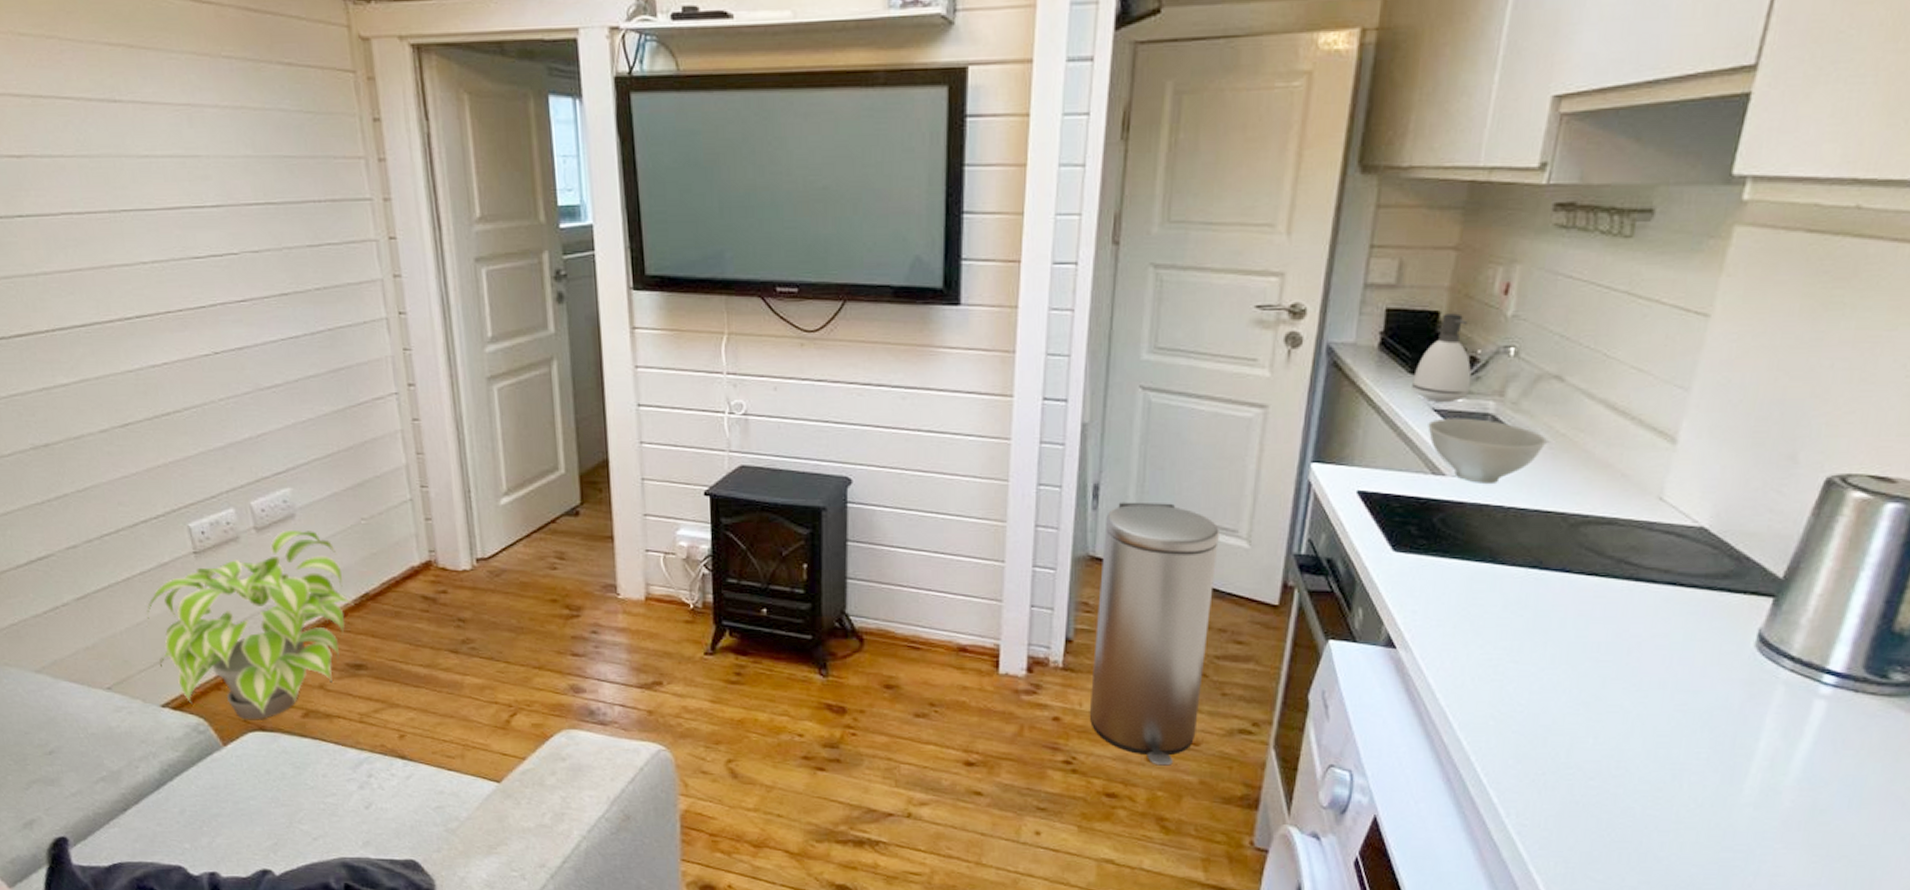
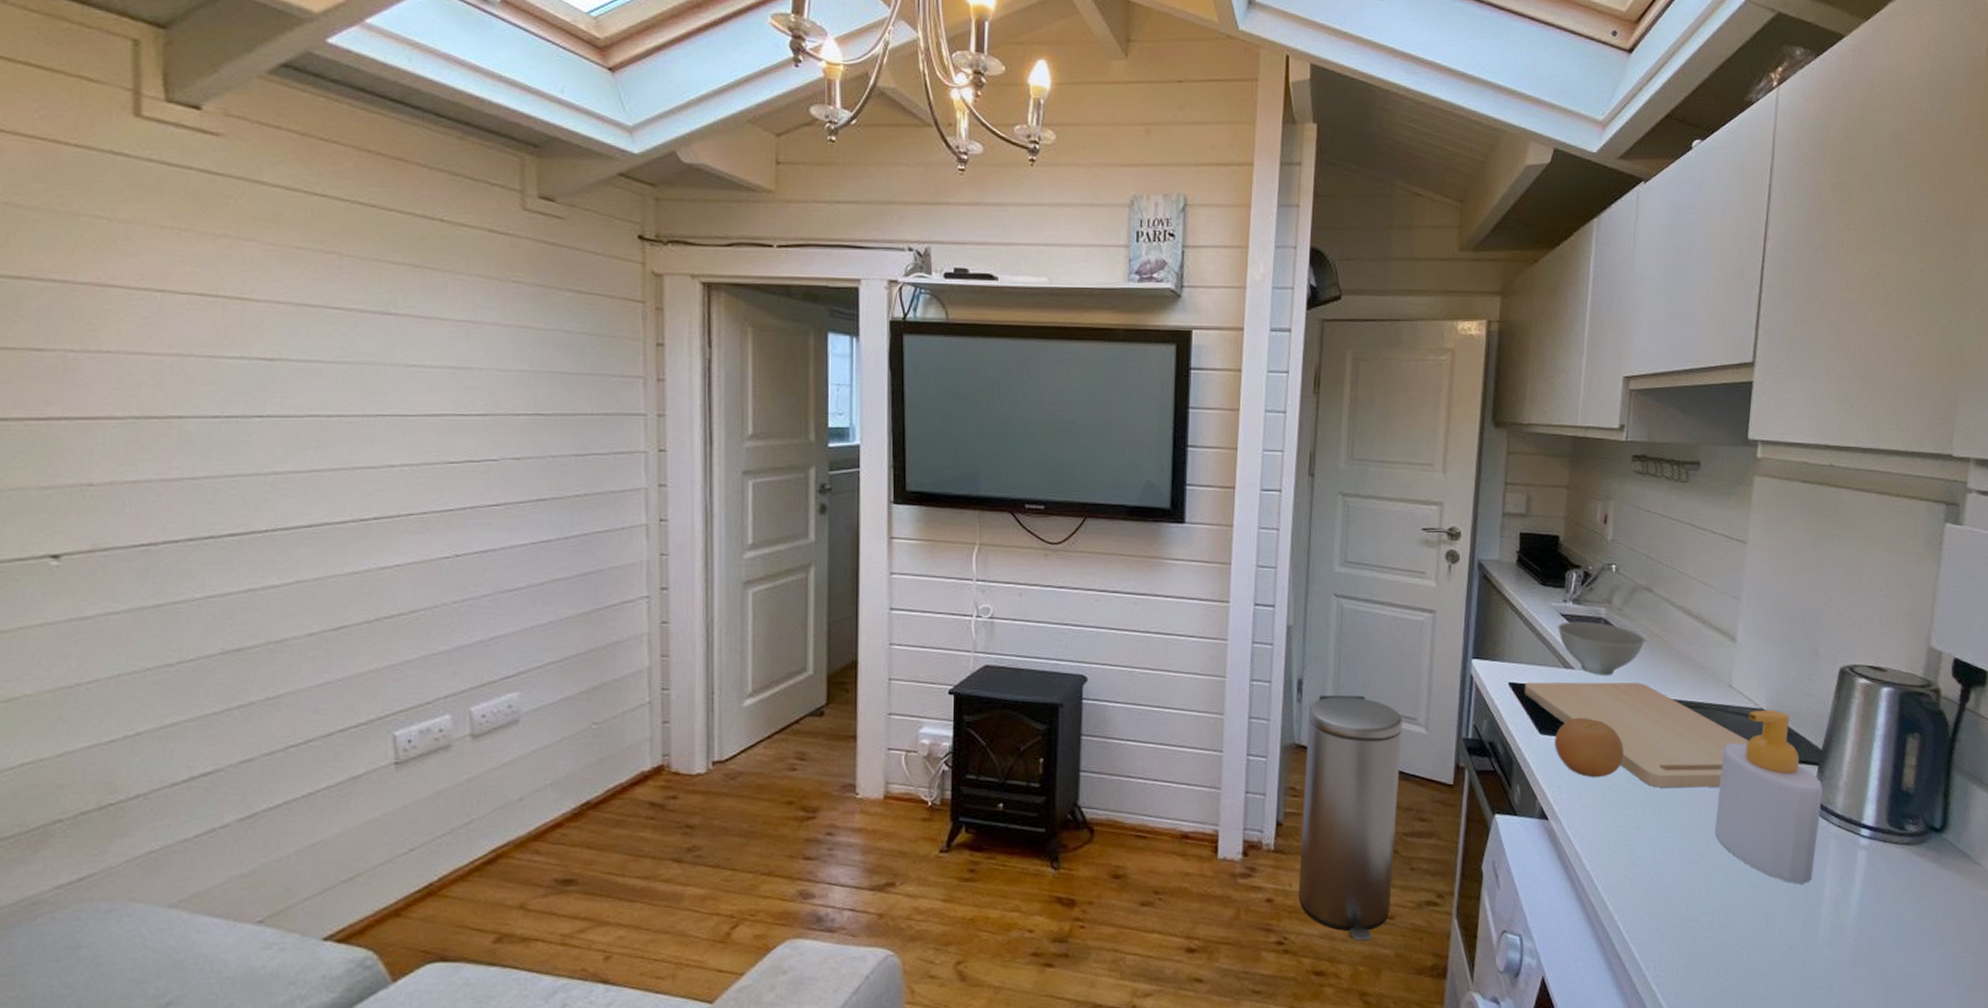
plant: present [147,529,355,720] -> none [326,736,573,950]
cutting board: none [1376,490,1679,619] -> present [1524,682,1749,788]
fruit: none [1411,532,1503,603] -> present [1555,717,1624,778]
soap dispenser: present [1412,313,1472,403] -> none [1544,538,1587,609]
soap bottle: none [1614,528,1776,735] -> present [1714,709,1823,884]

